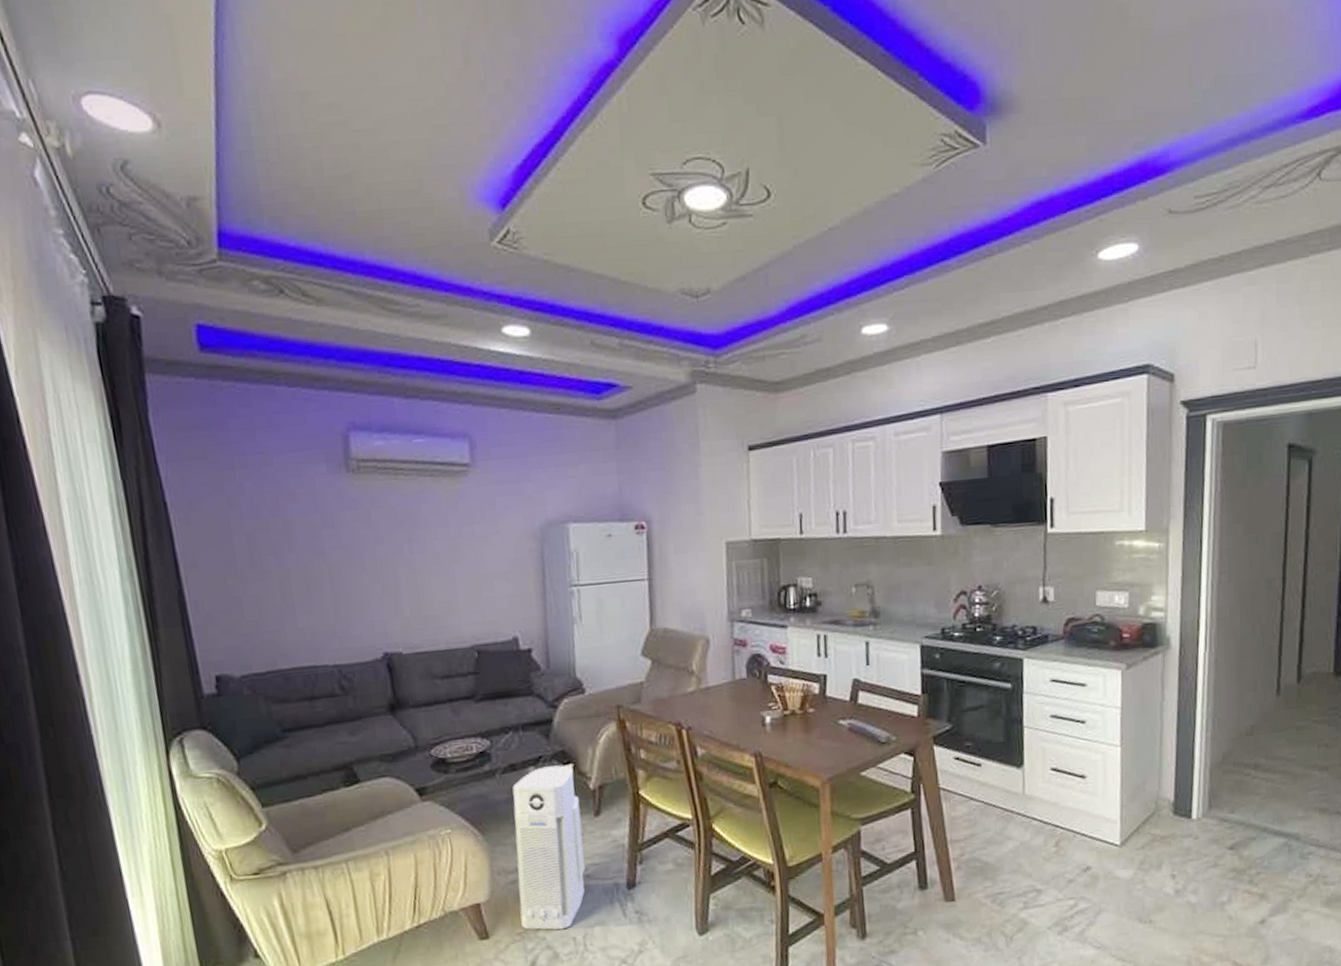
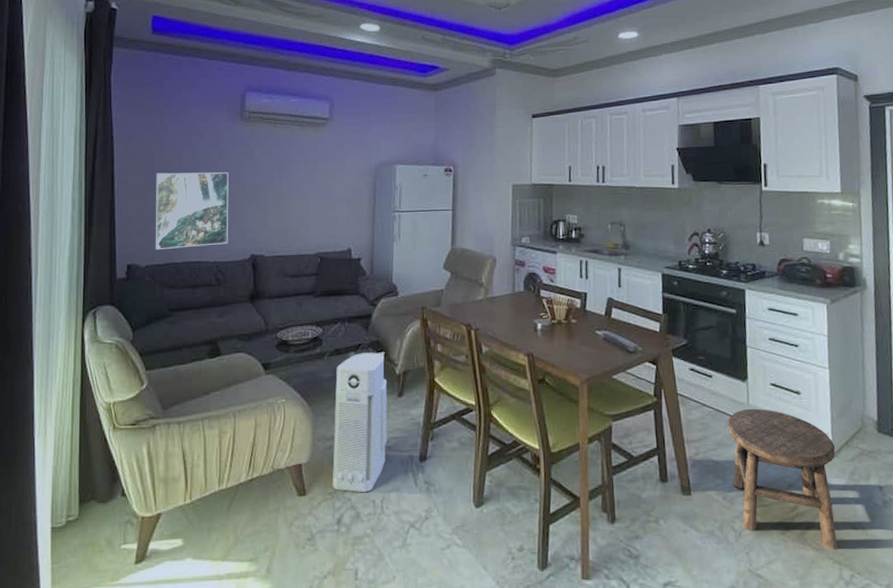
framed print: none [236,545,350,654] -> present [155,172,229,249]
stool: none [999,798,1124,947] -> present [727,408,837,550]

